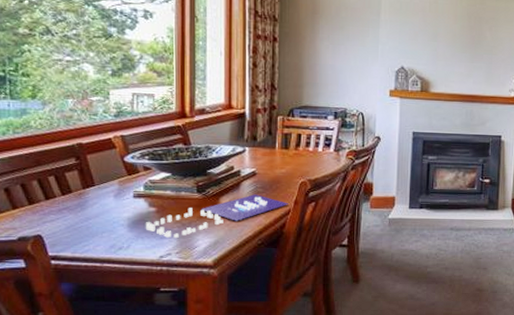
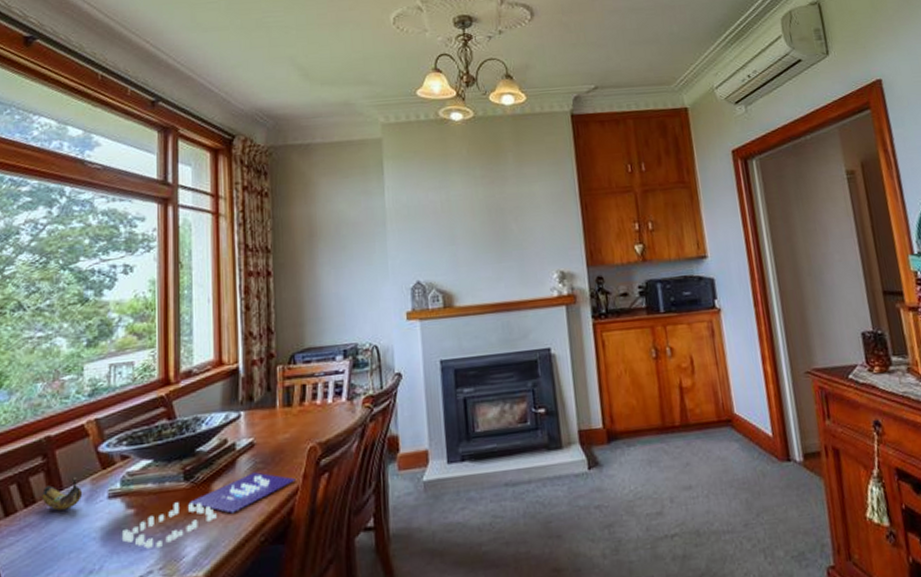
banana: none [77,178,112,201] -> present [42,478,83,511]

